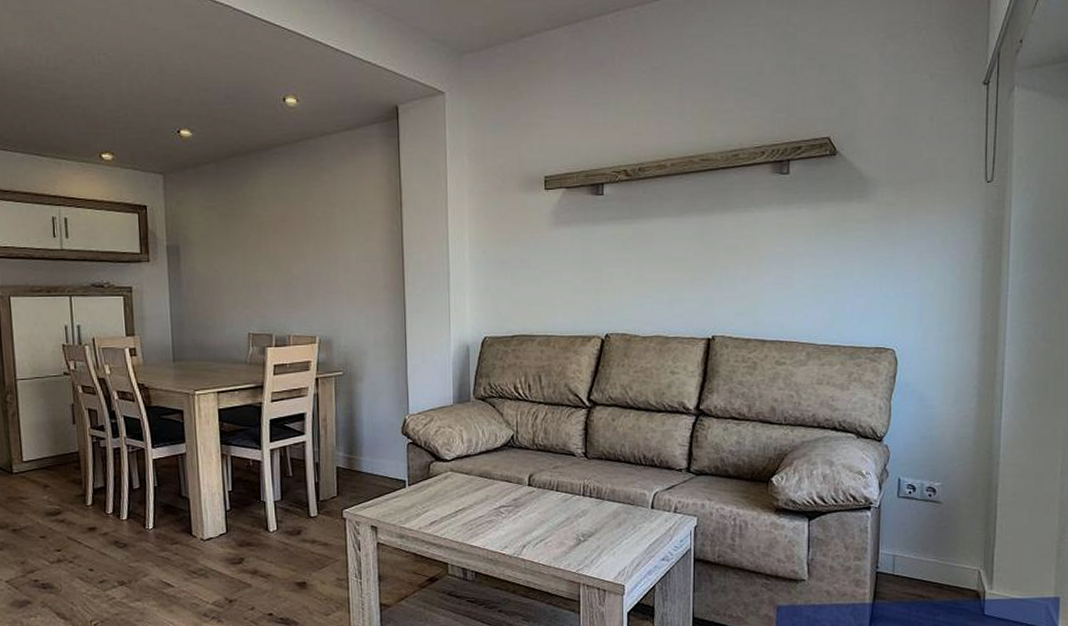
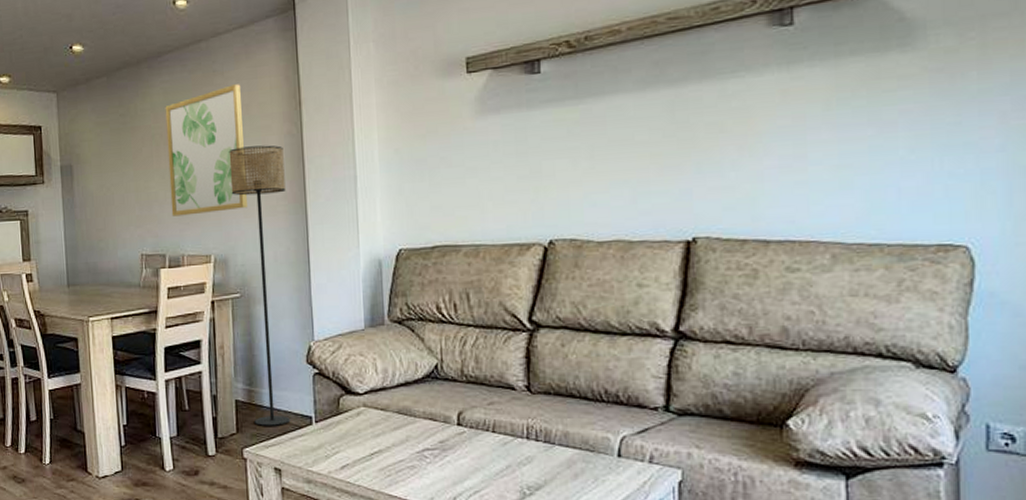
wall art: none [273,182,352,300] -> present [165,84,248,217]
floor lamp: none [334,239,386,489] -> present [229,145,291,426]

